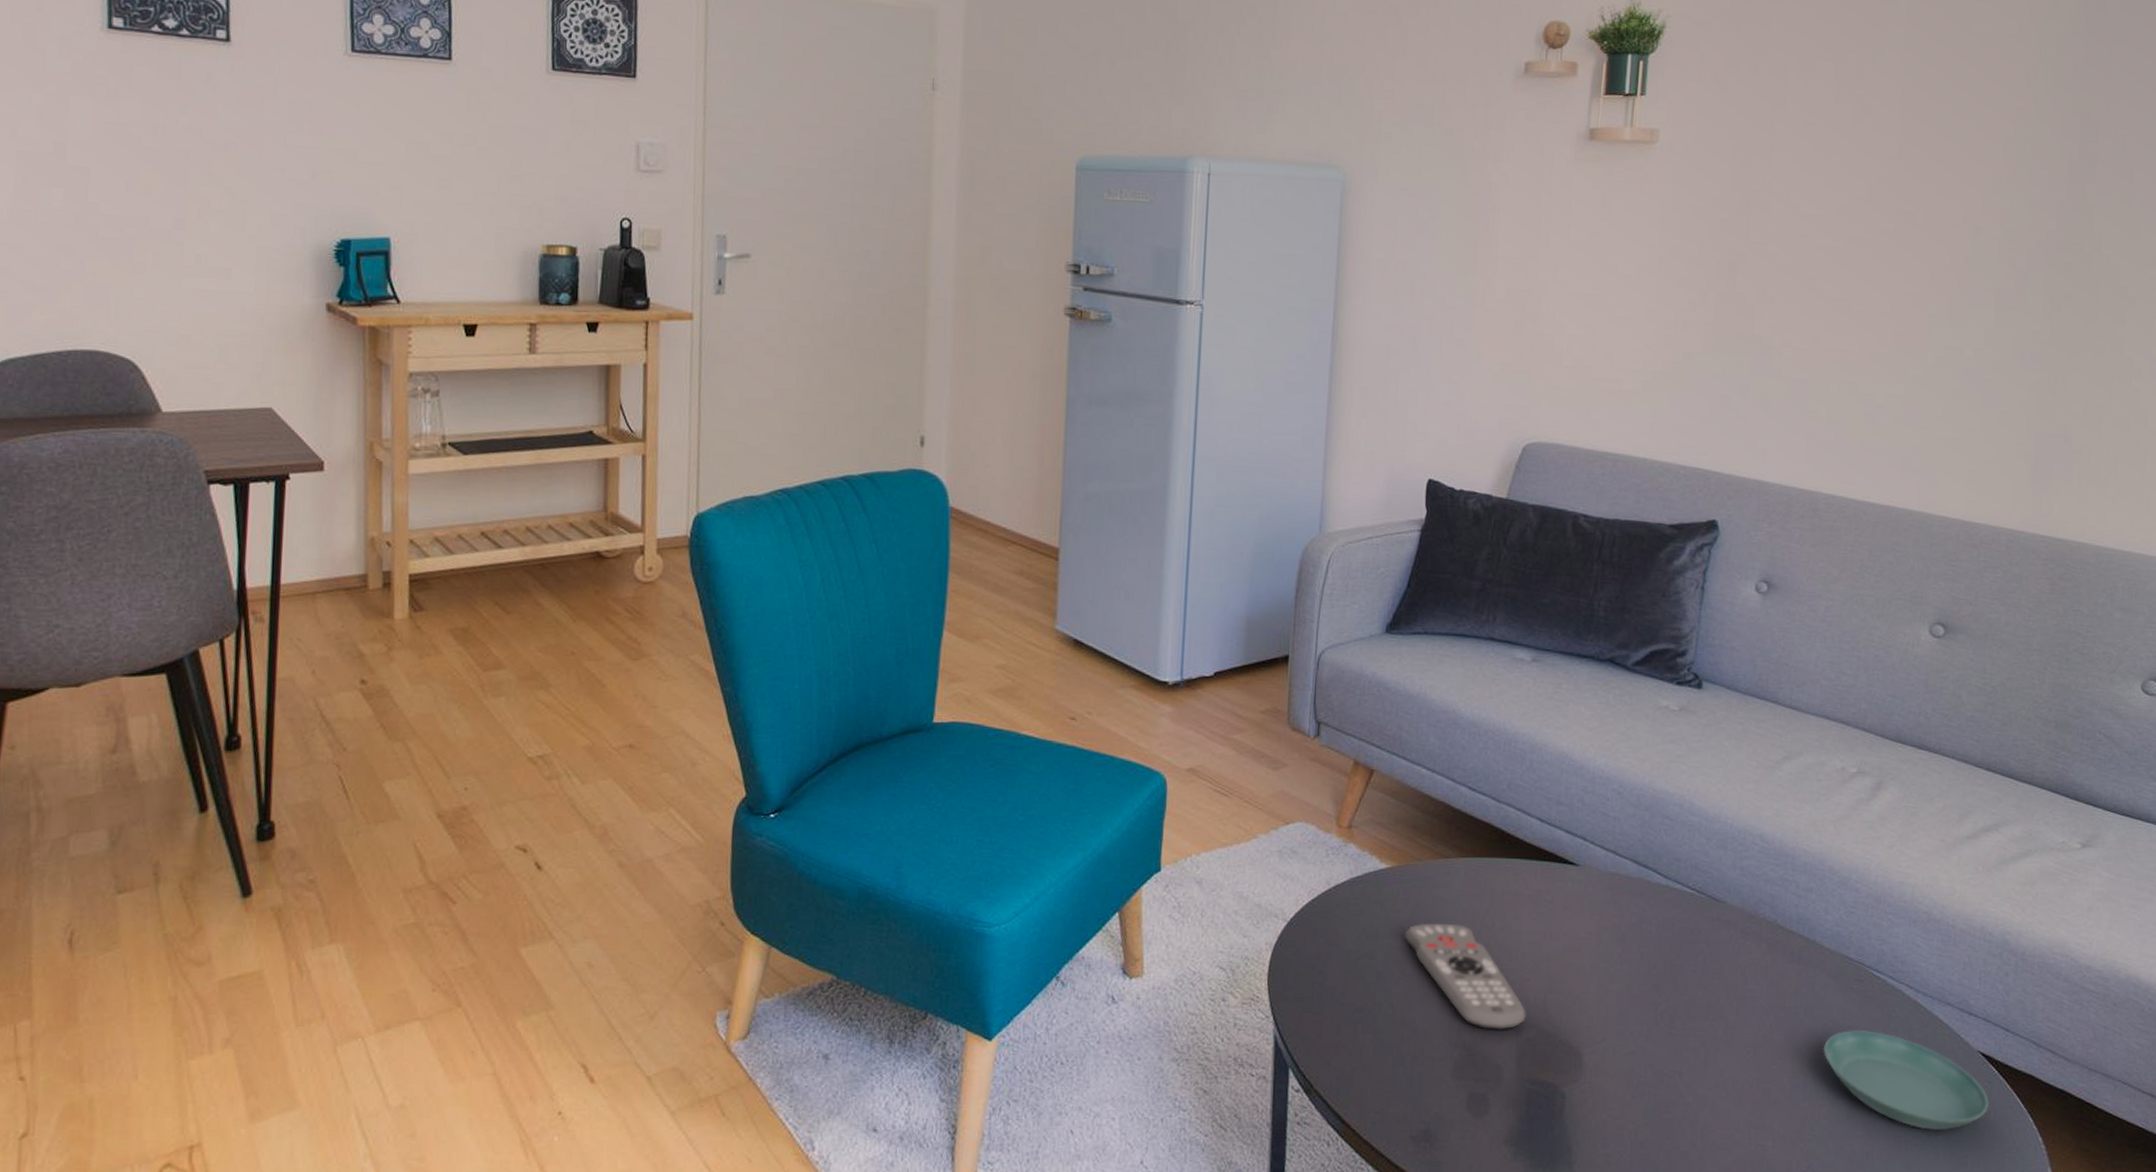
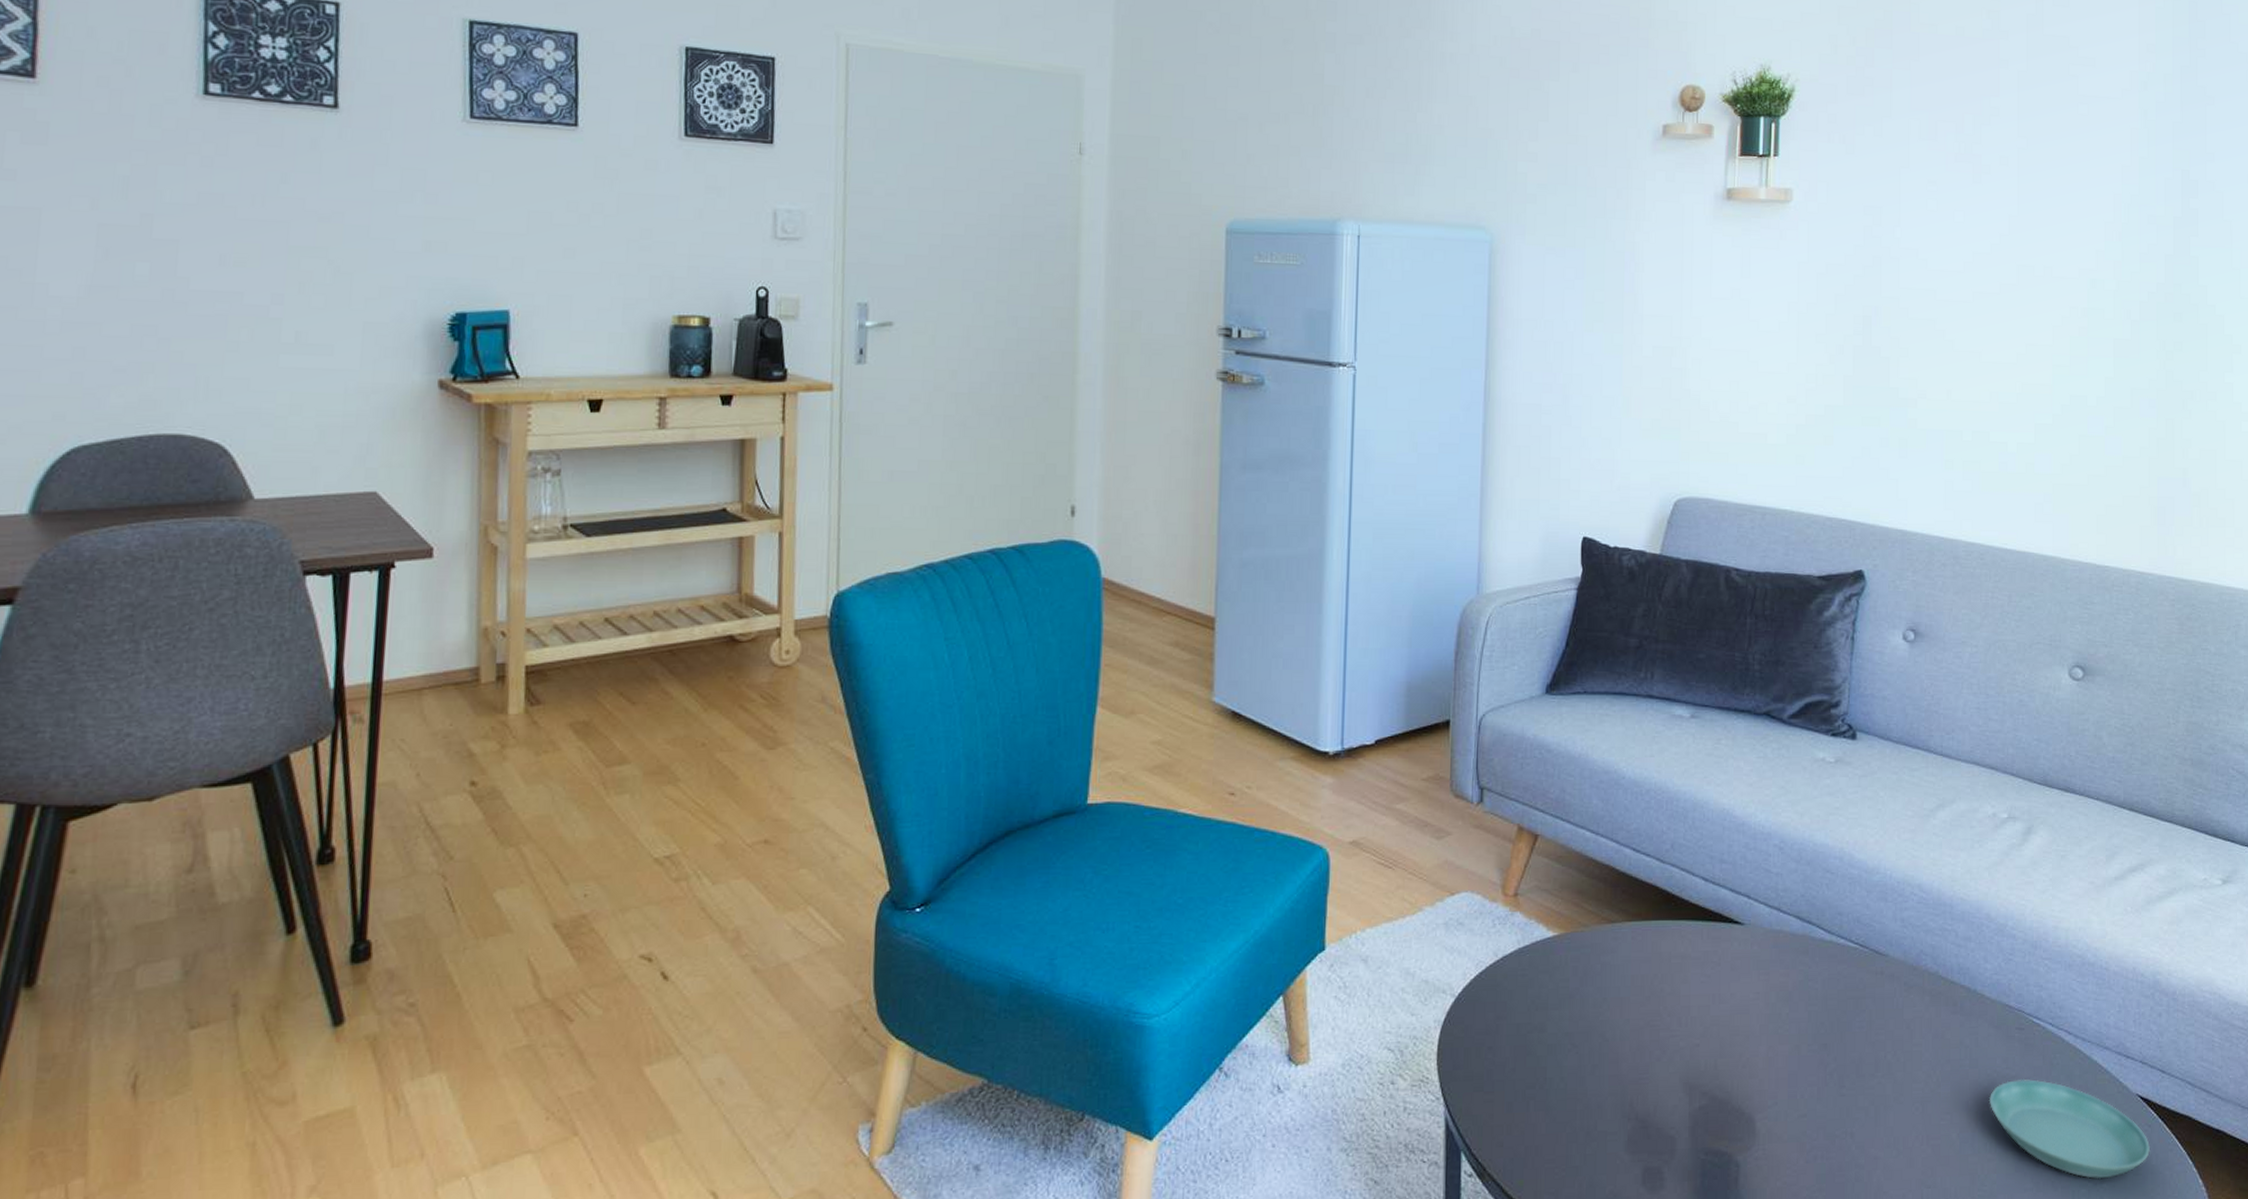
remote control: present [1405,923,1526,1031] -> none [1574,990,1698,1101]

